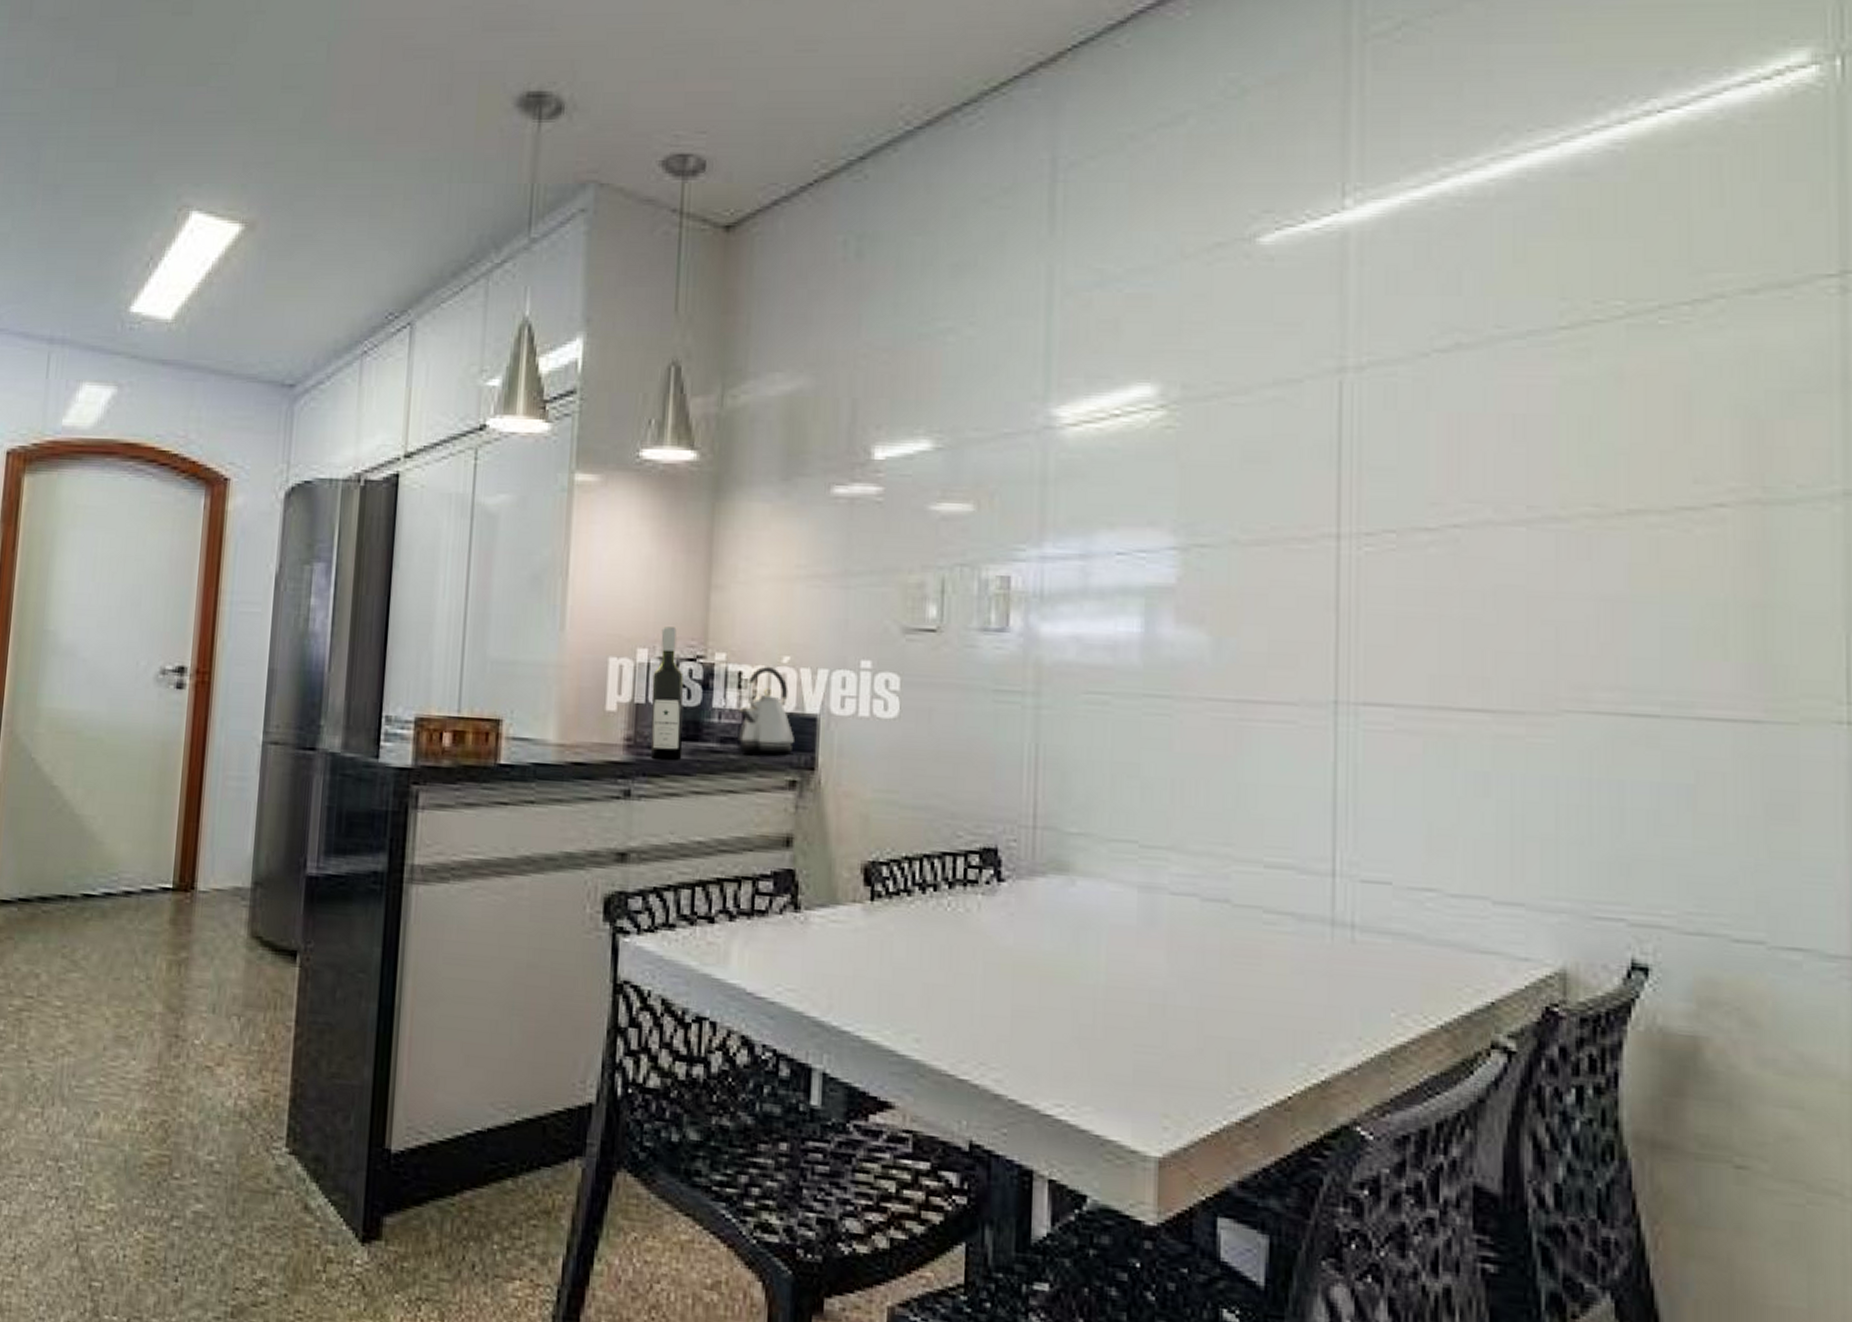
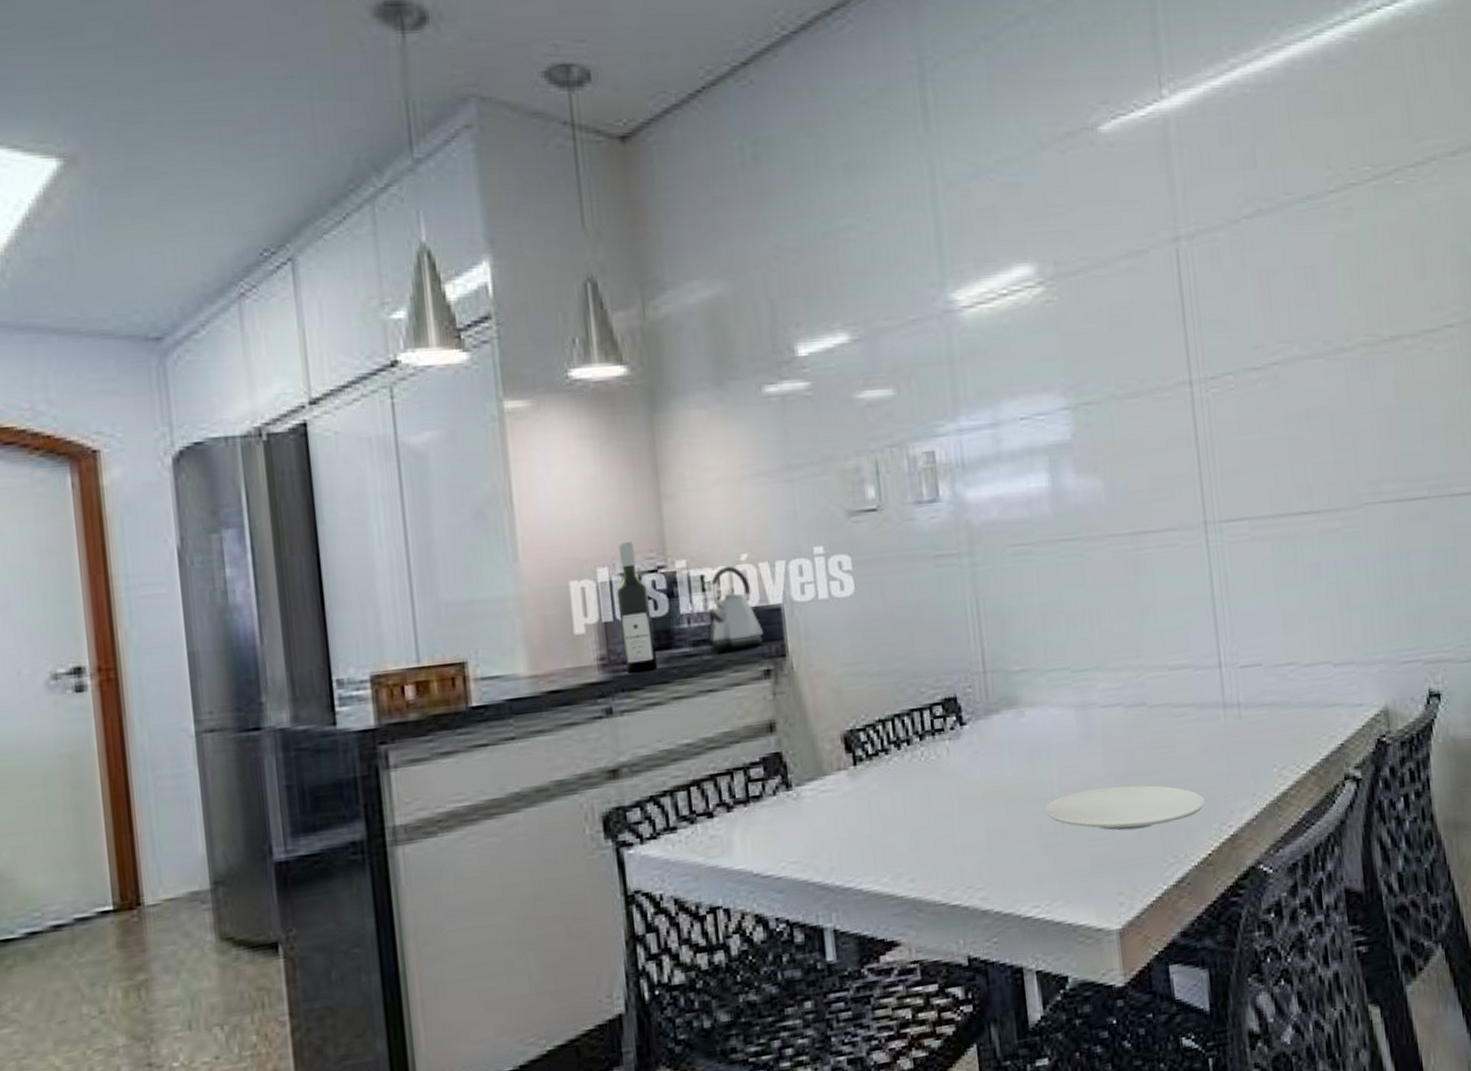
plate: none [1086,985,1291,1048] -> present [1045,785,1205,831]

